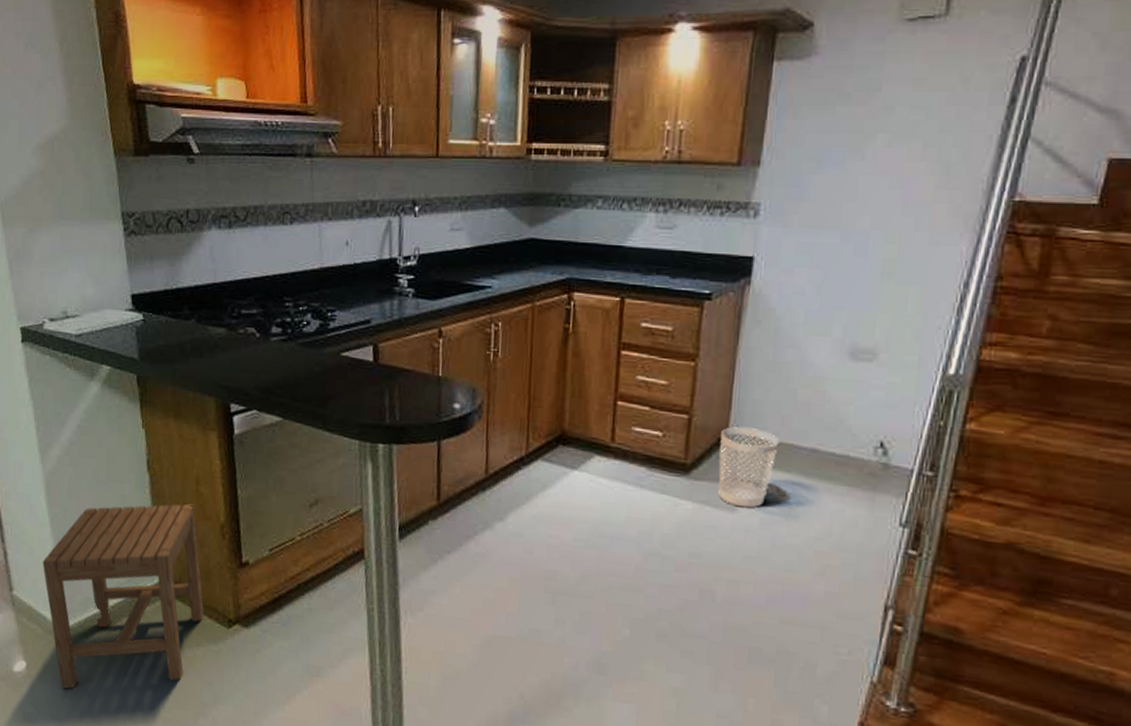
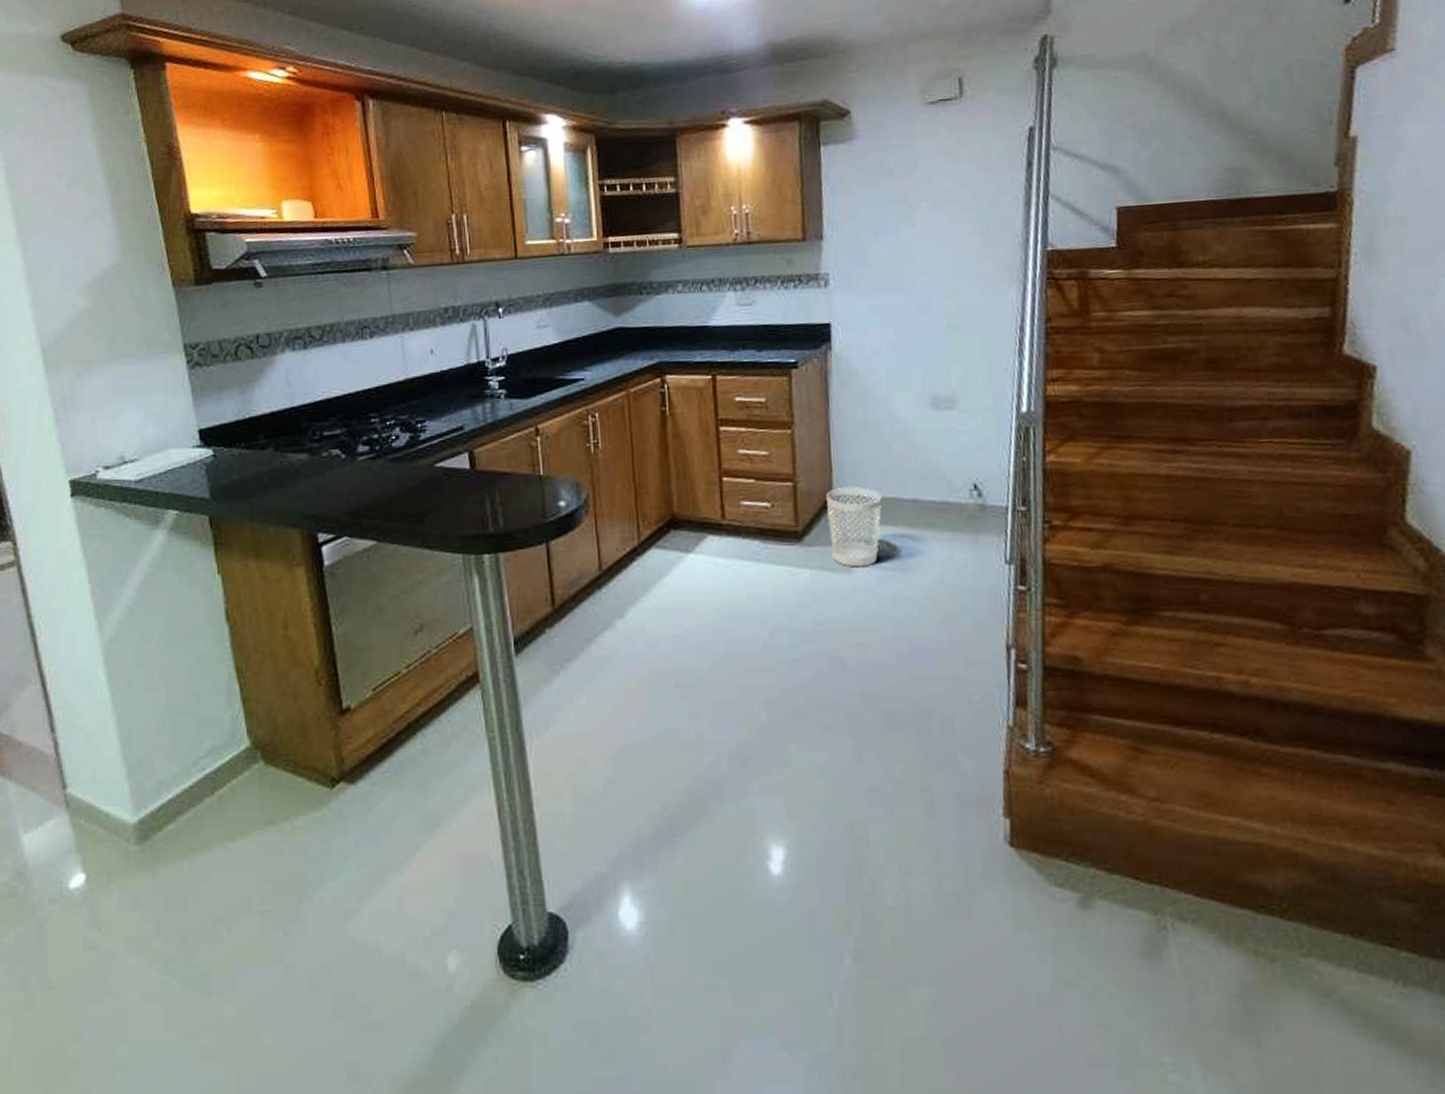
stool: present [42,503,204,689] -> none [102,651,302,899]

